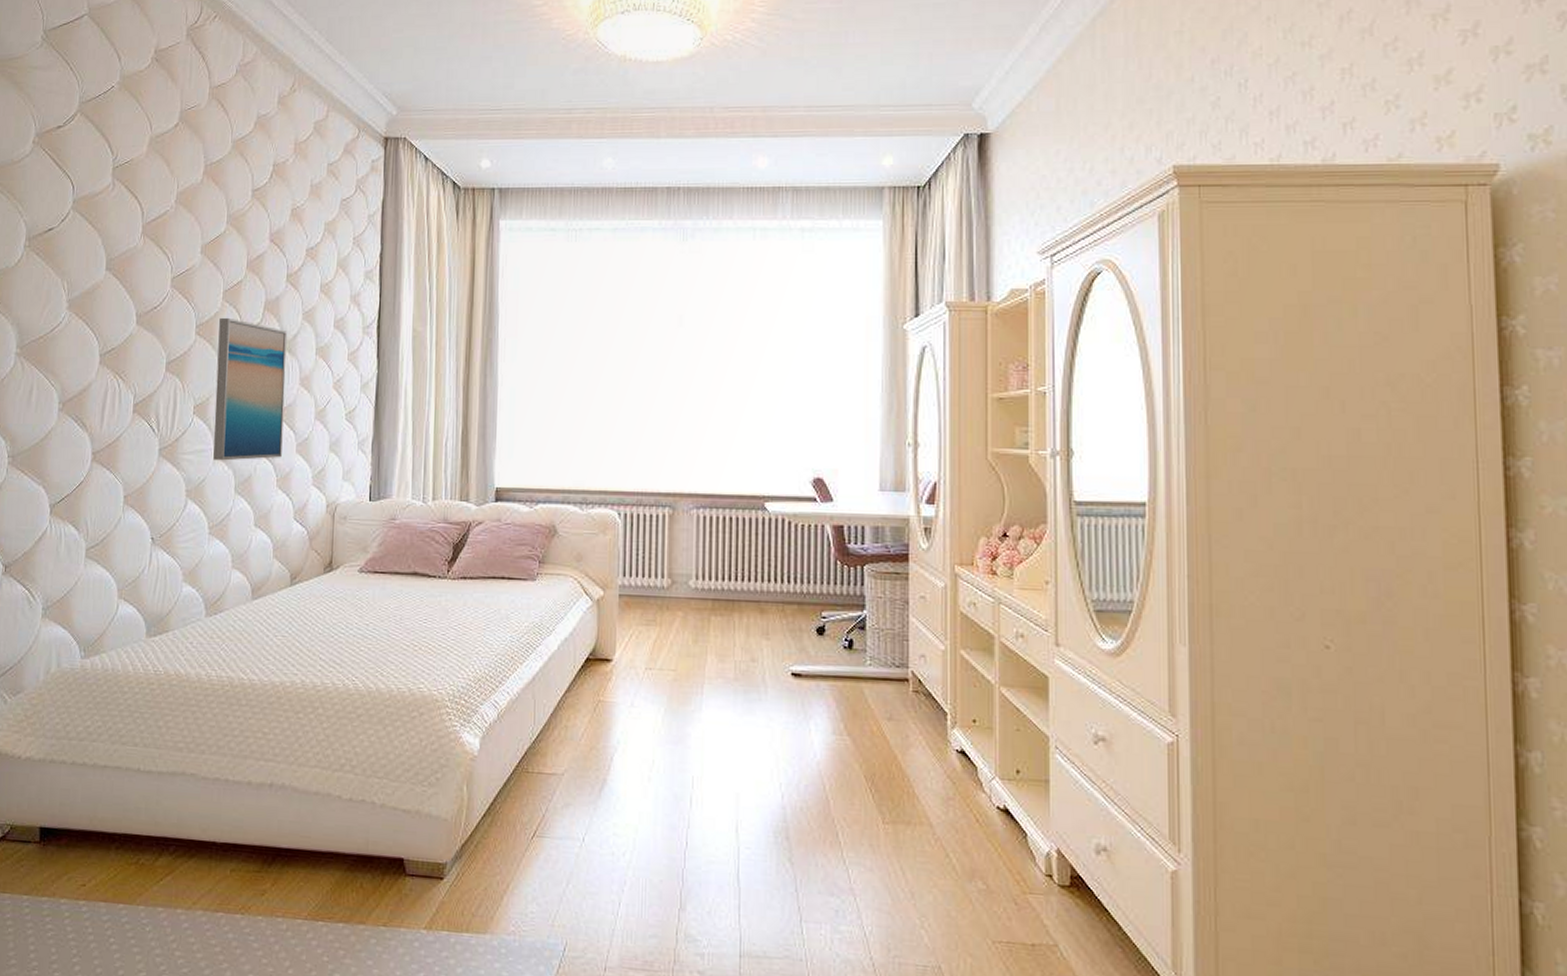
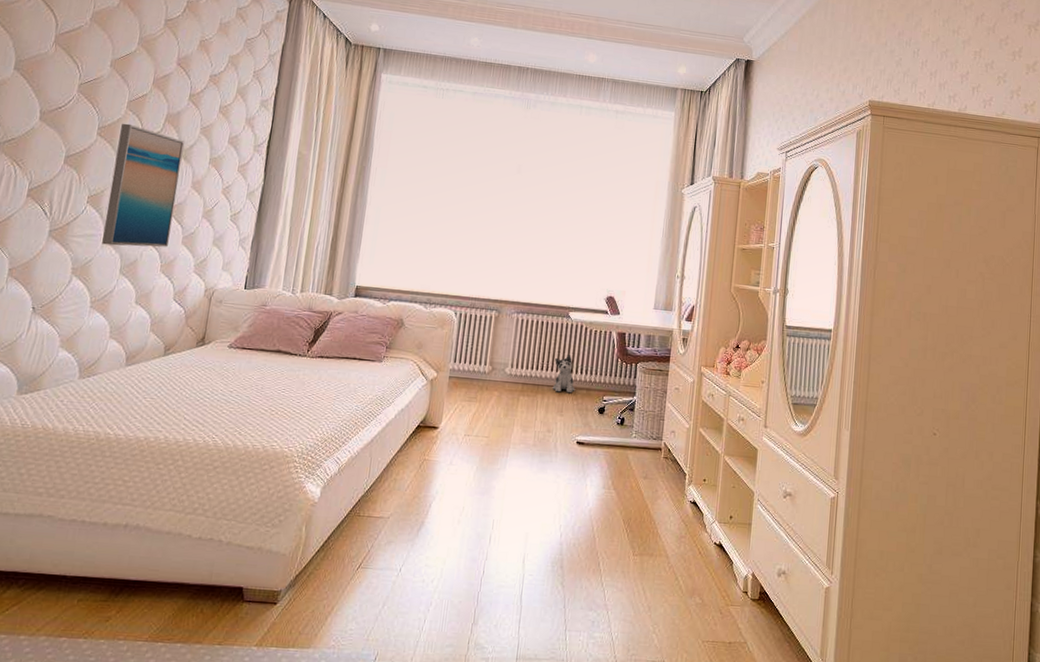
plush toy: none [752,559,782,610] -> present [552,355,575,393]

